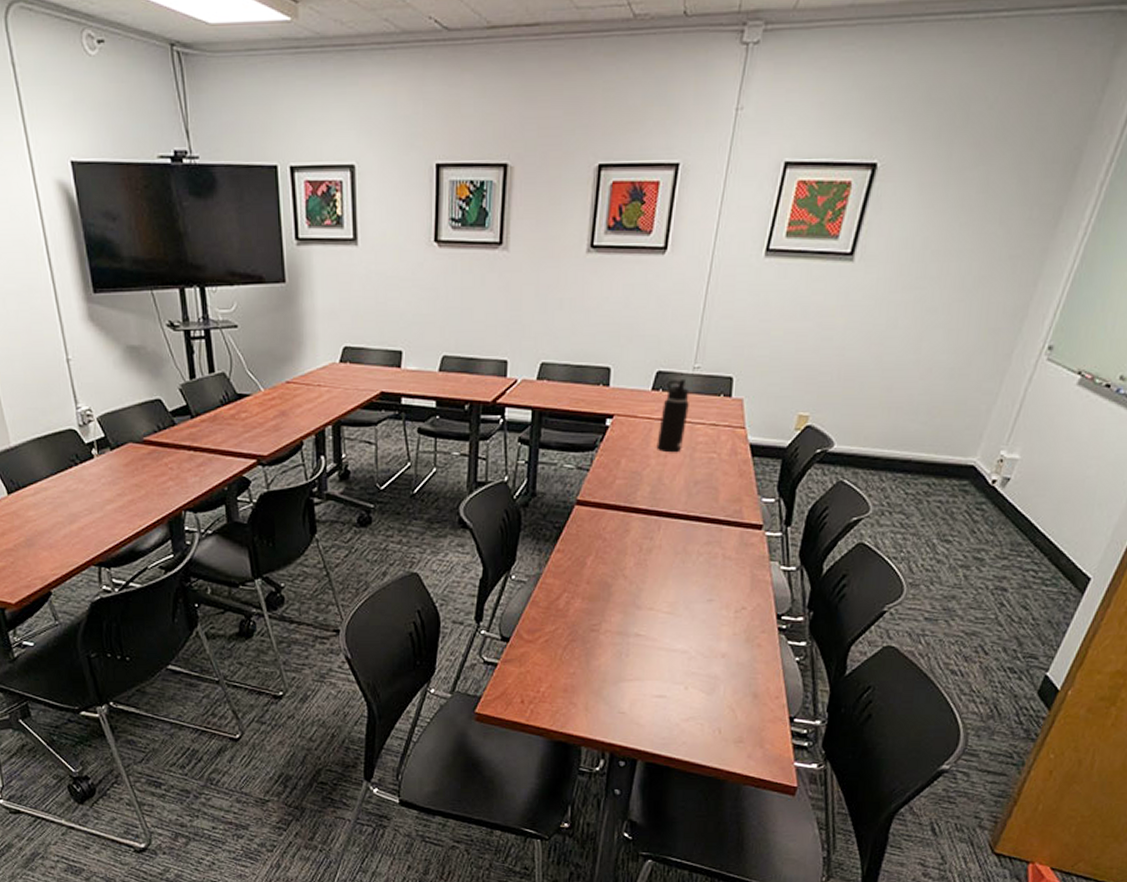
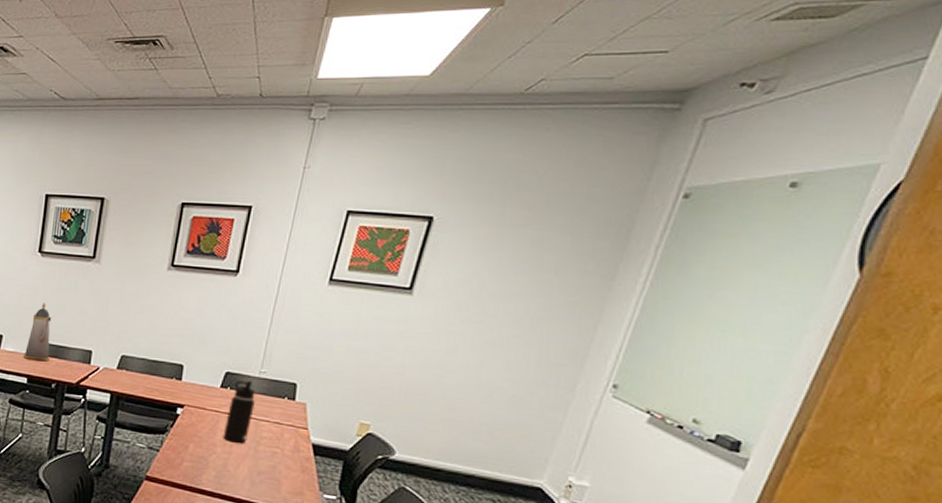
coffee pot: none [429,305,459,379] -> present [23,302,52,362]

